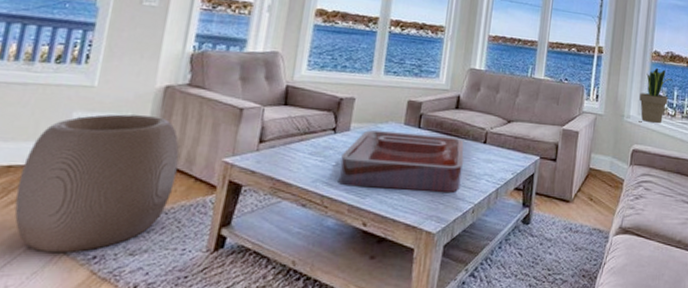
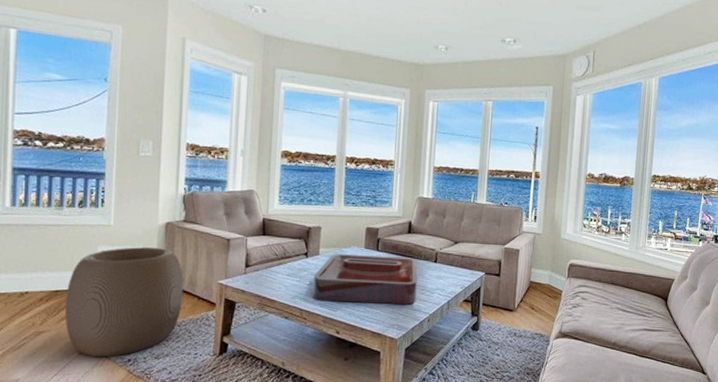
potted plant: present [639,67,673,124] -> none [575,189,607,241]

